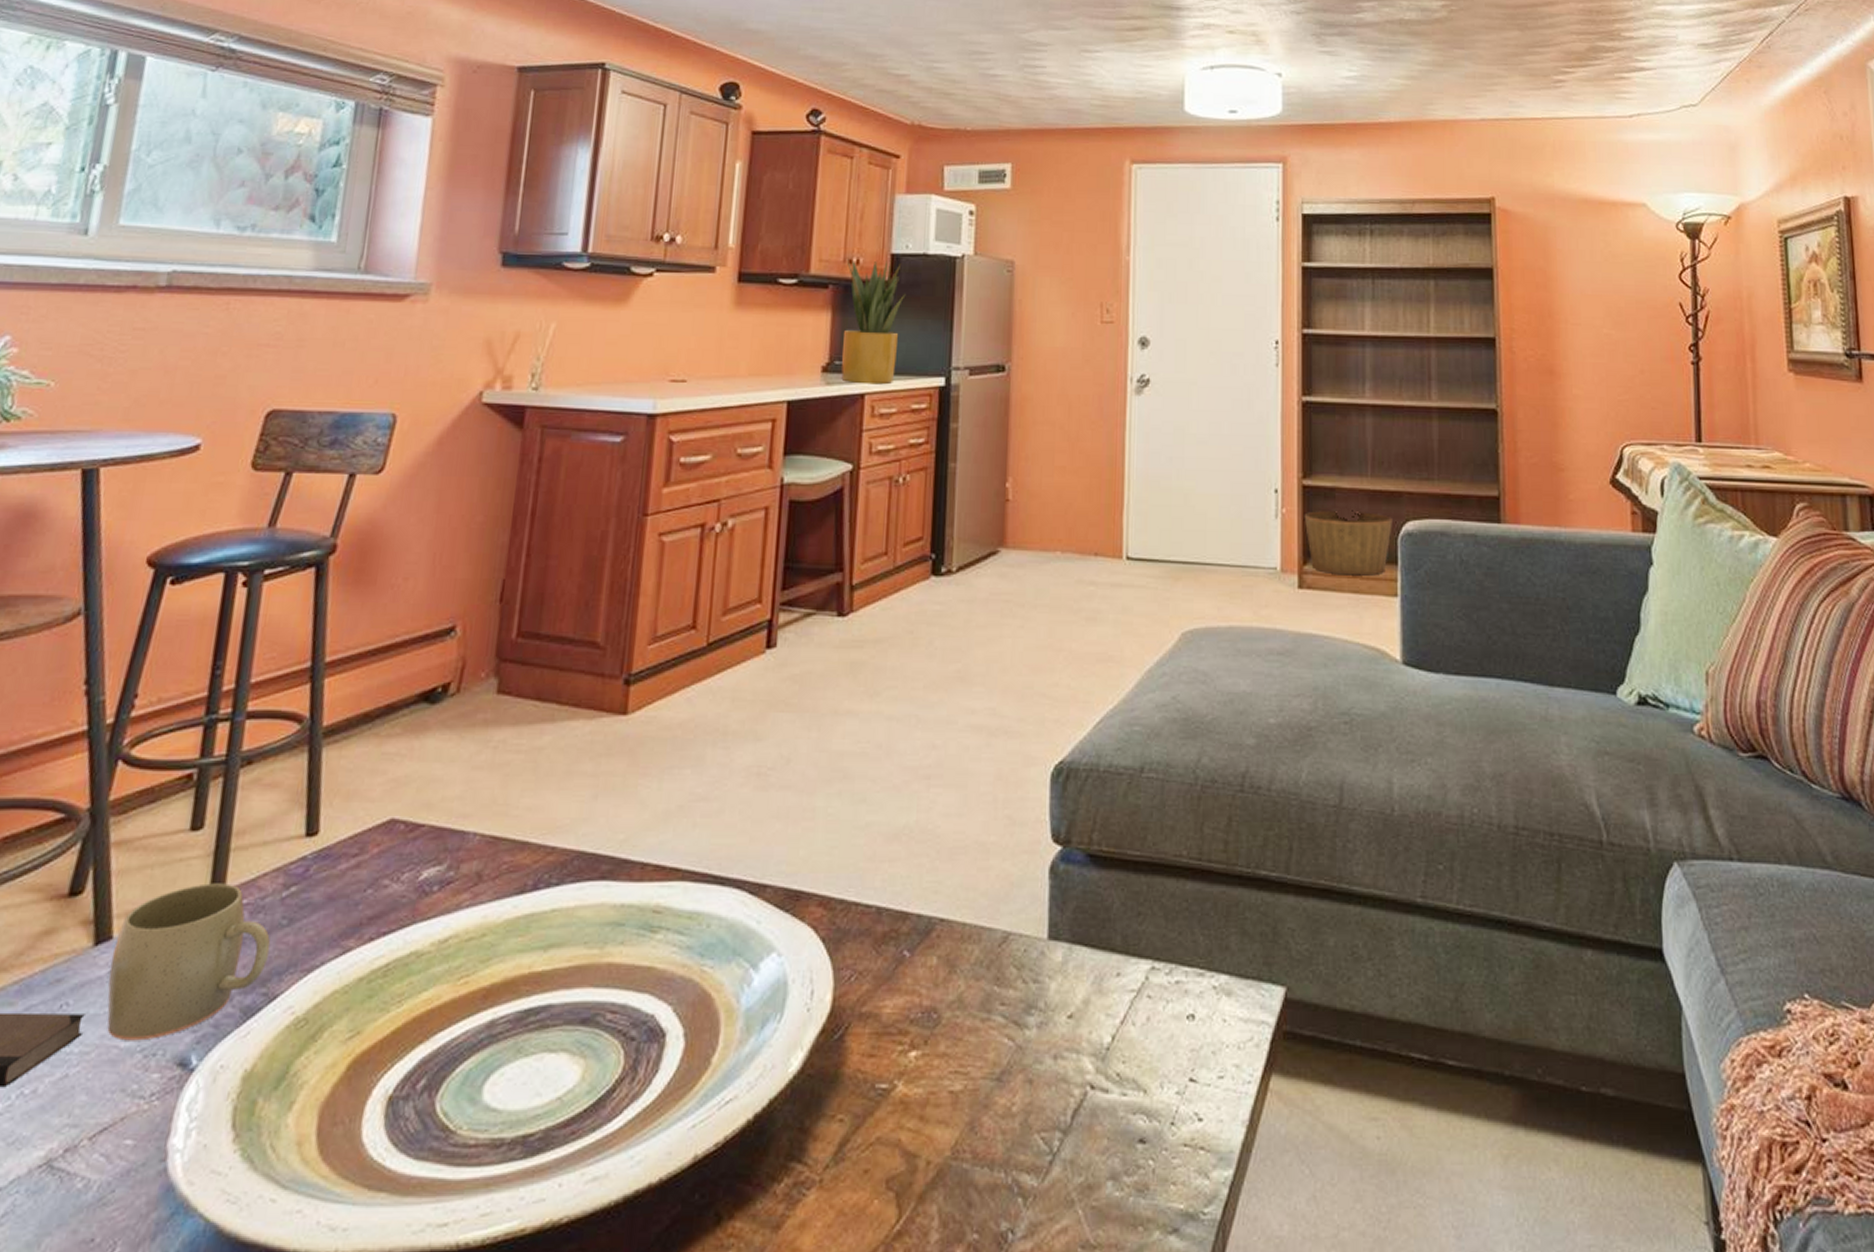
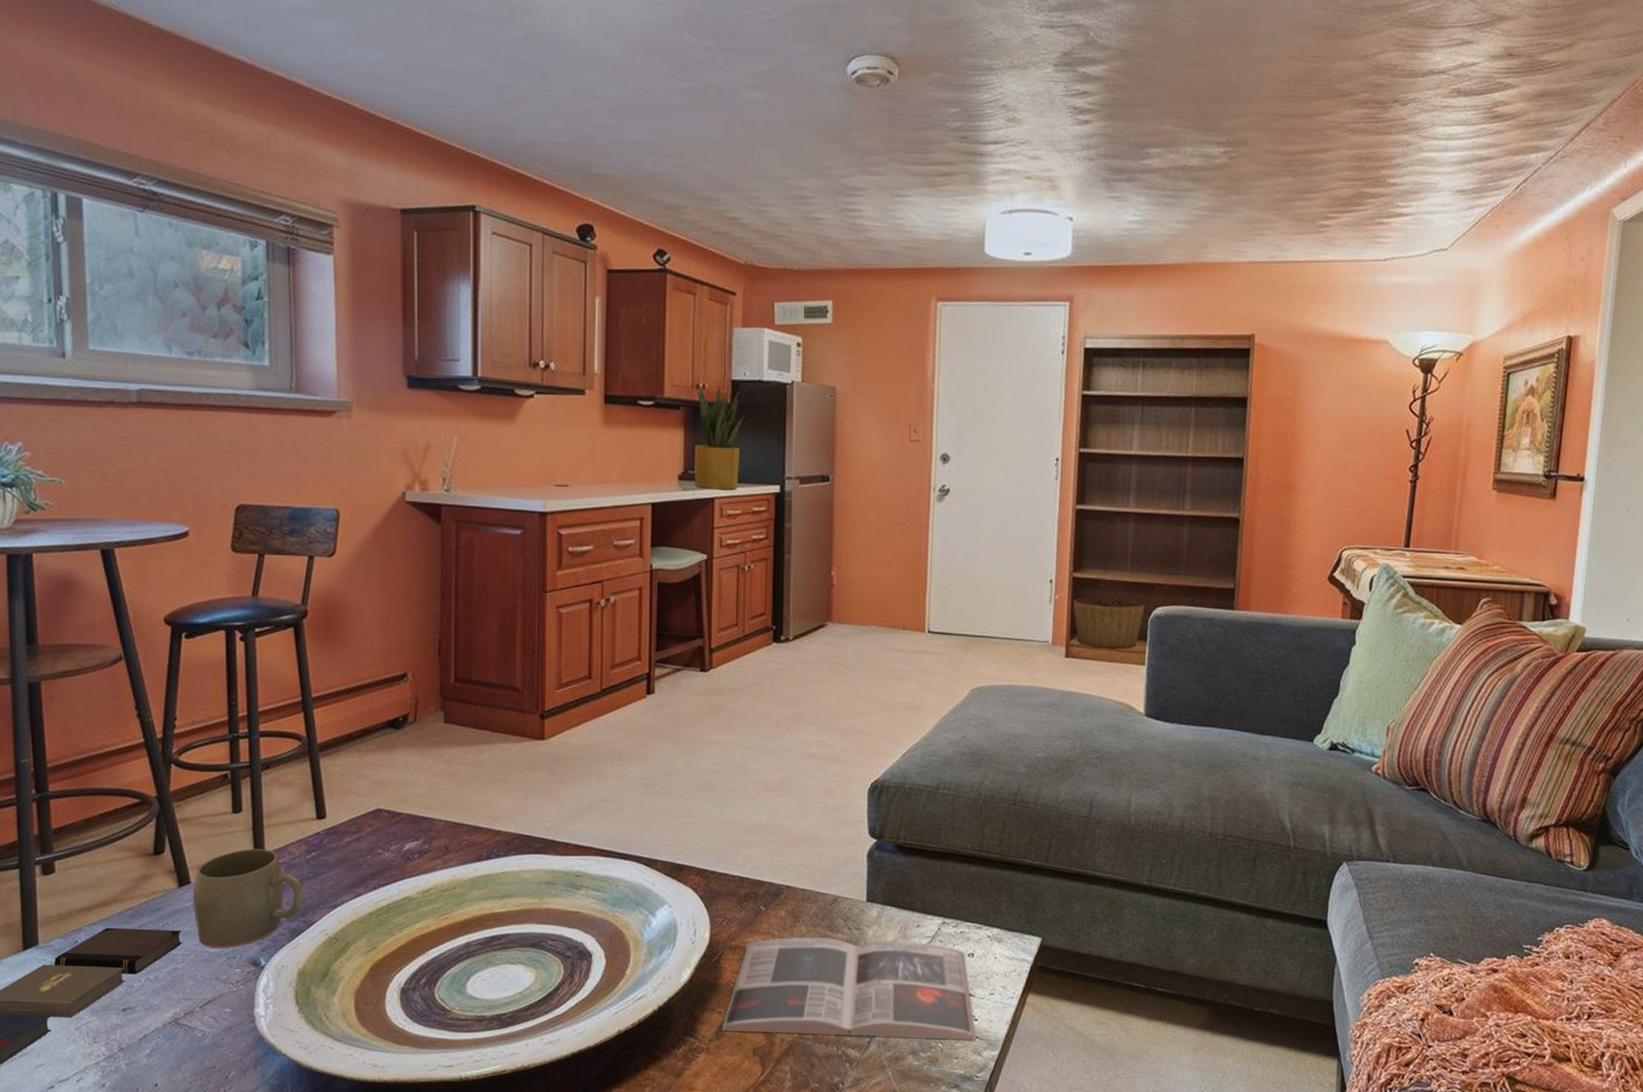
magazine: none [842,995,1202,1154] -> present [721,936,977,1040]

